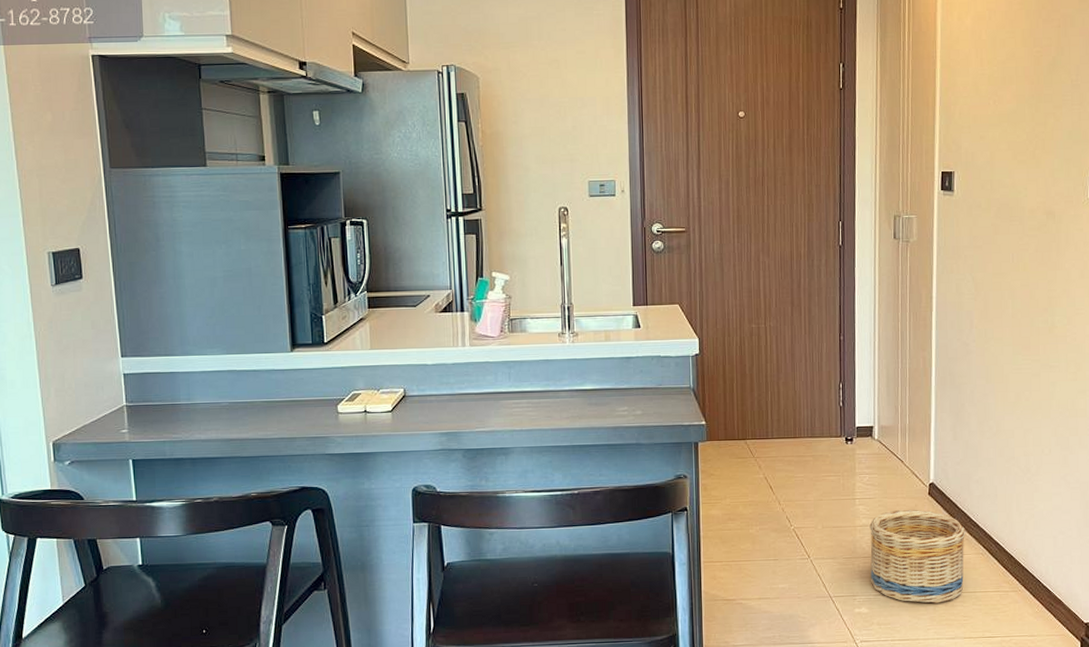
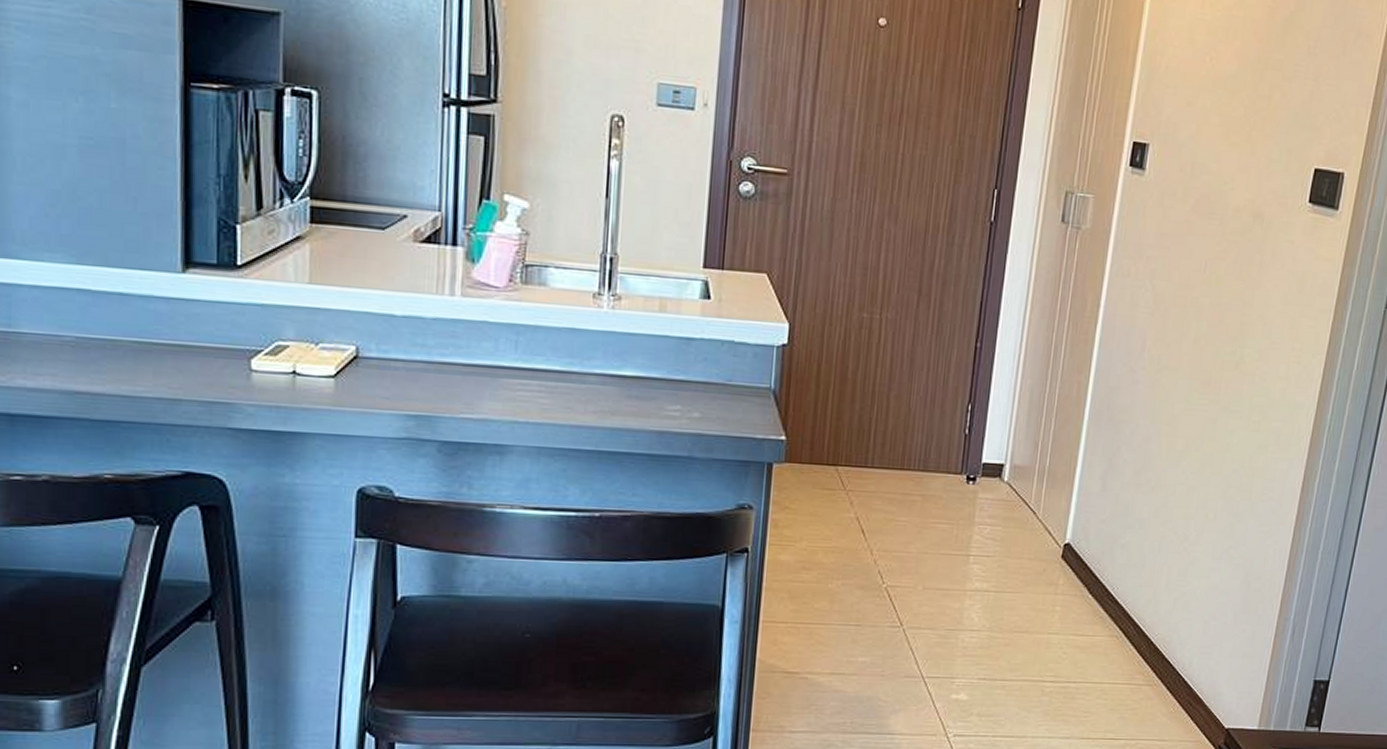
basket: present [869,509,966,604] -> none [976,573,1102,694]

